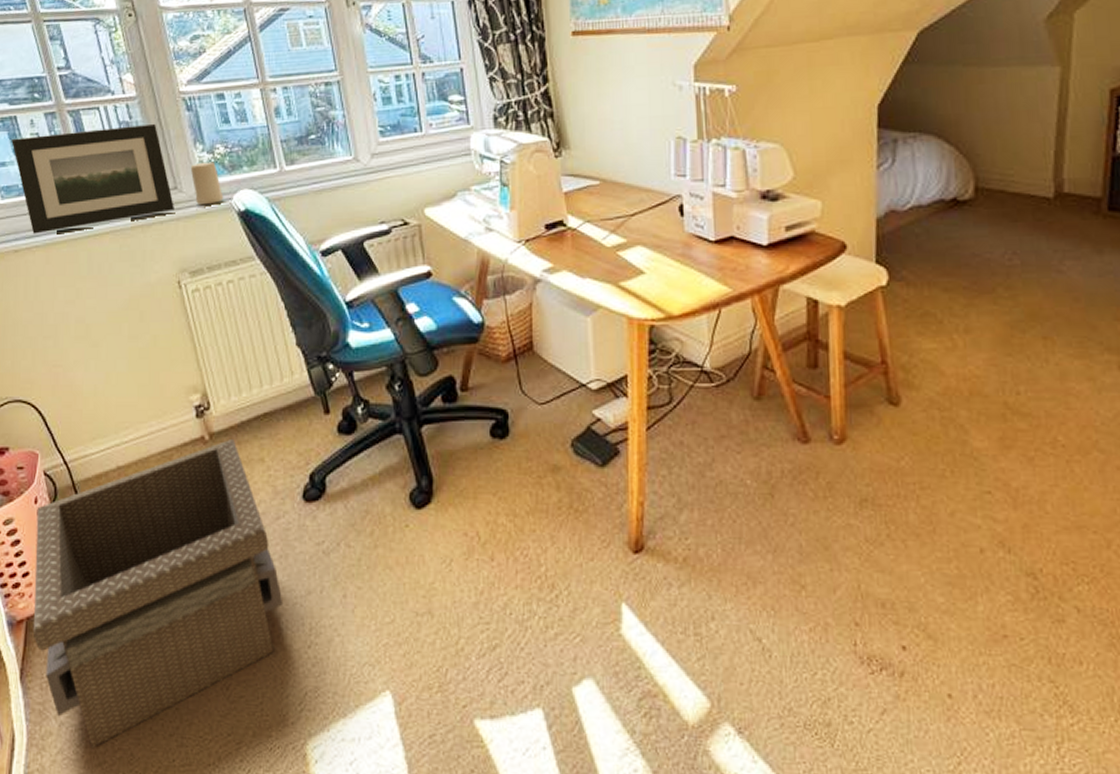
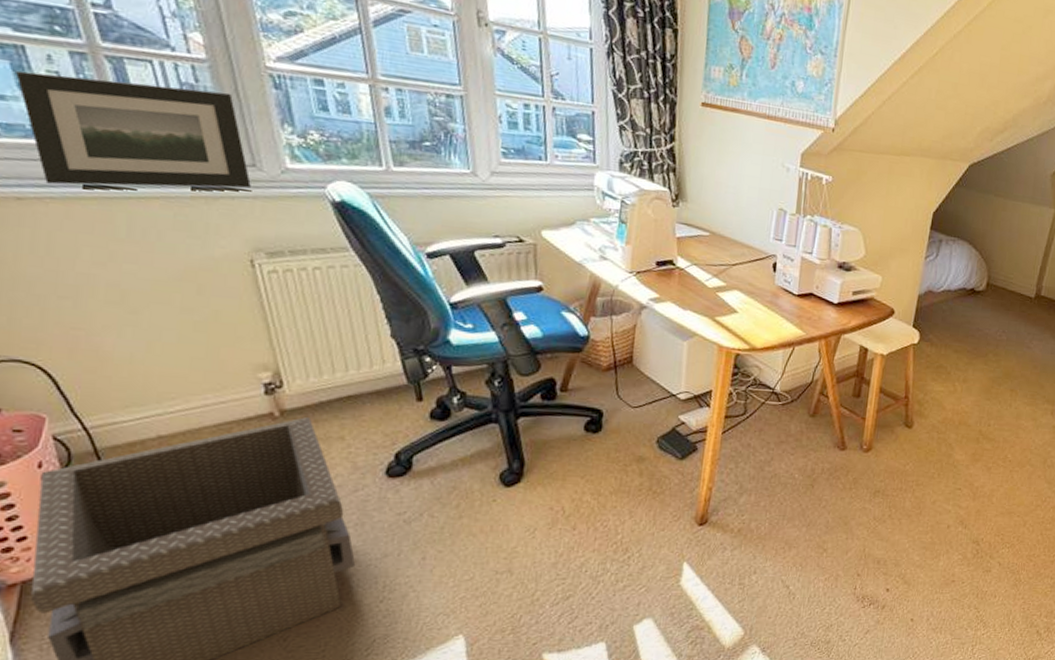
candle: present [190,161,224,206] -> none [274,144,316,190]

